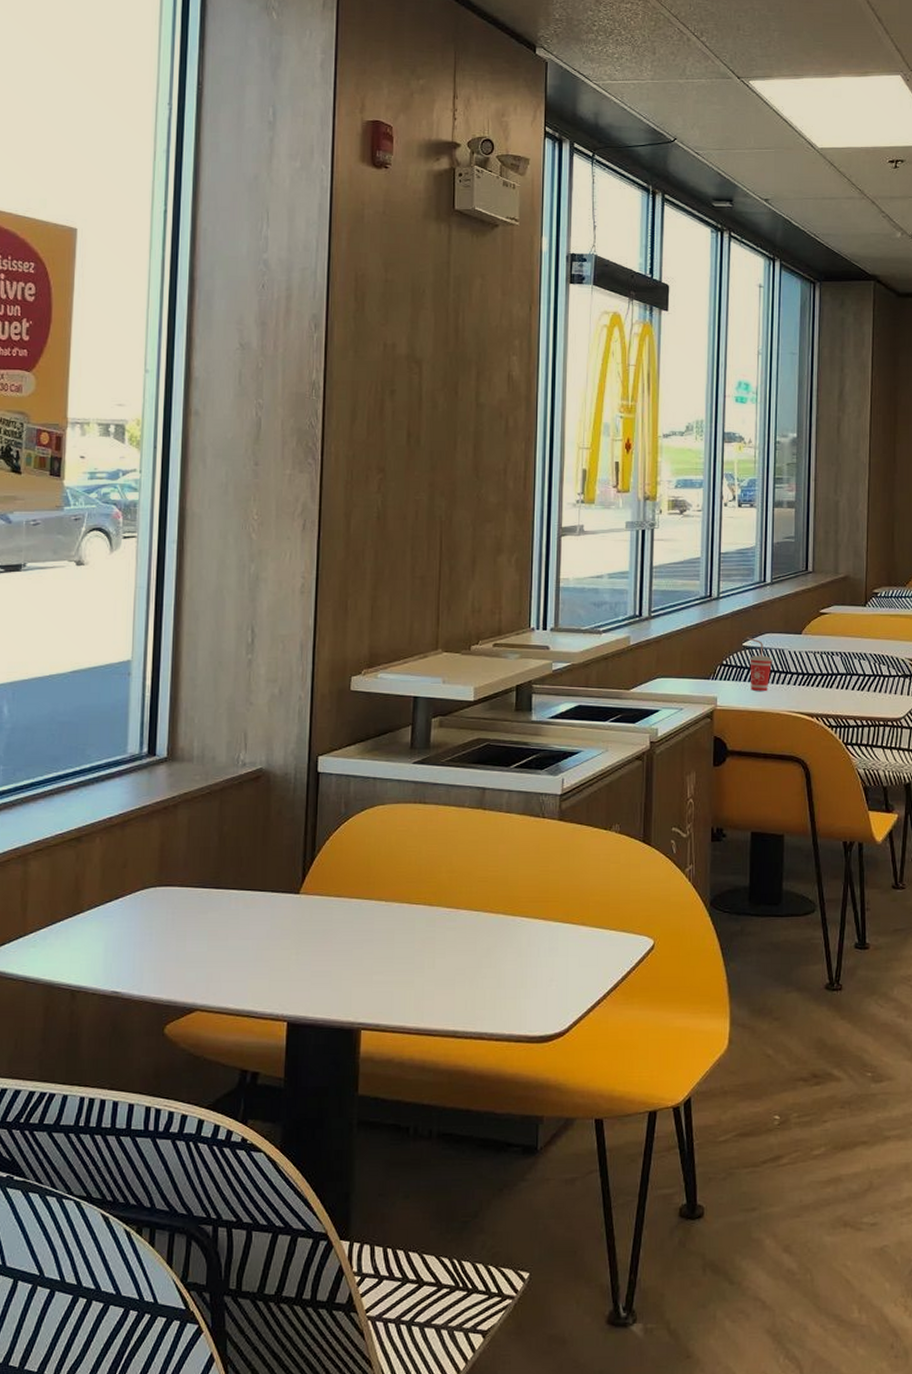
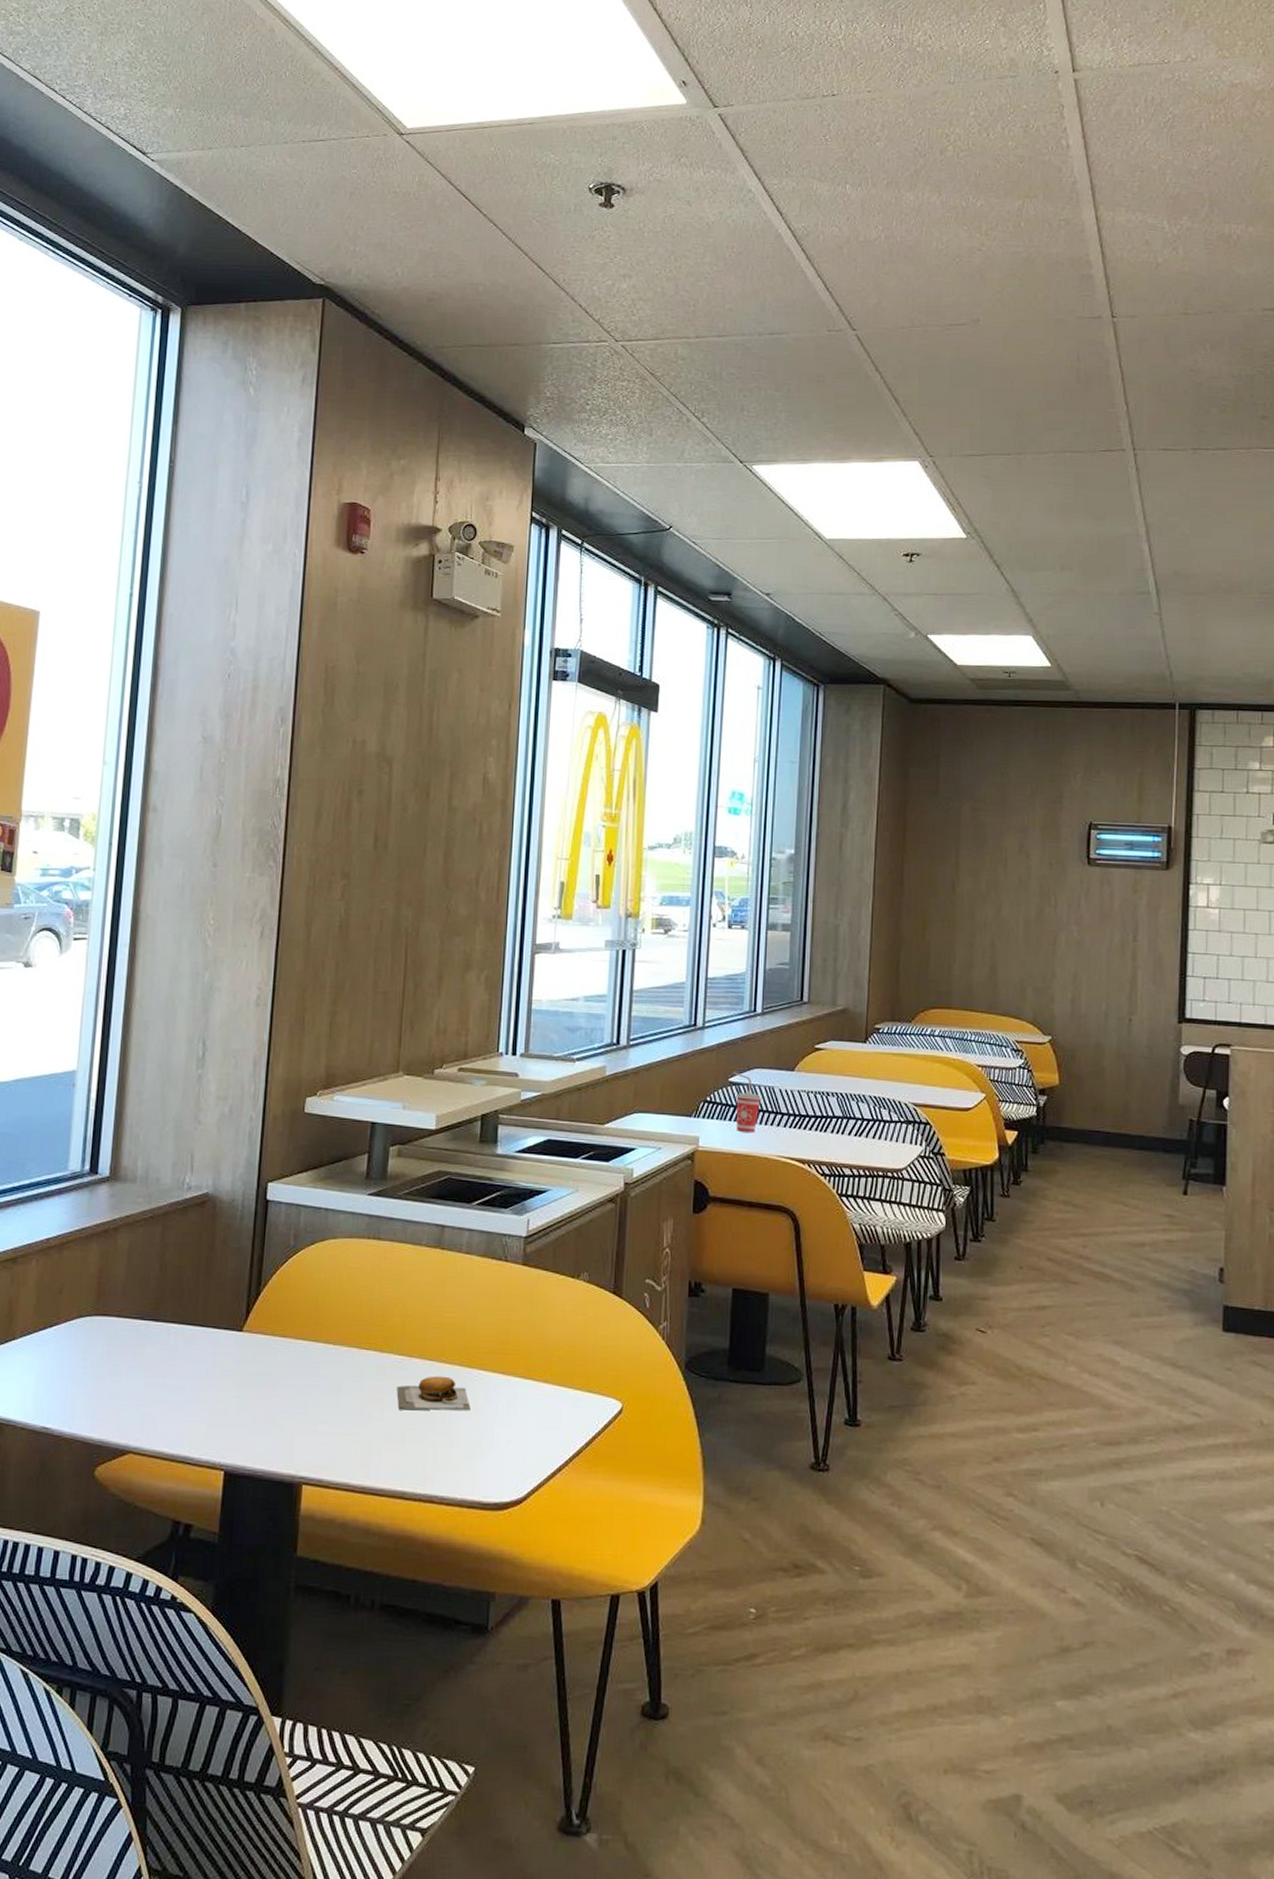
hamburger: none [446,924,515,957] -> present [396,1375,471,1411]

